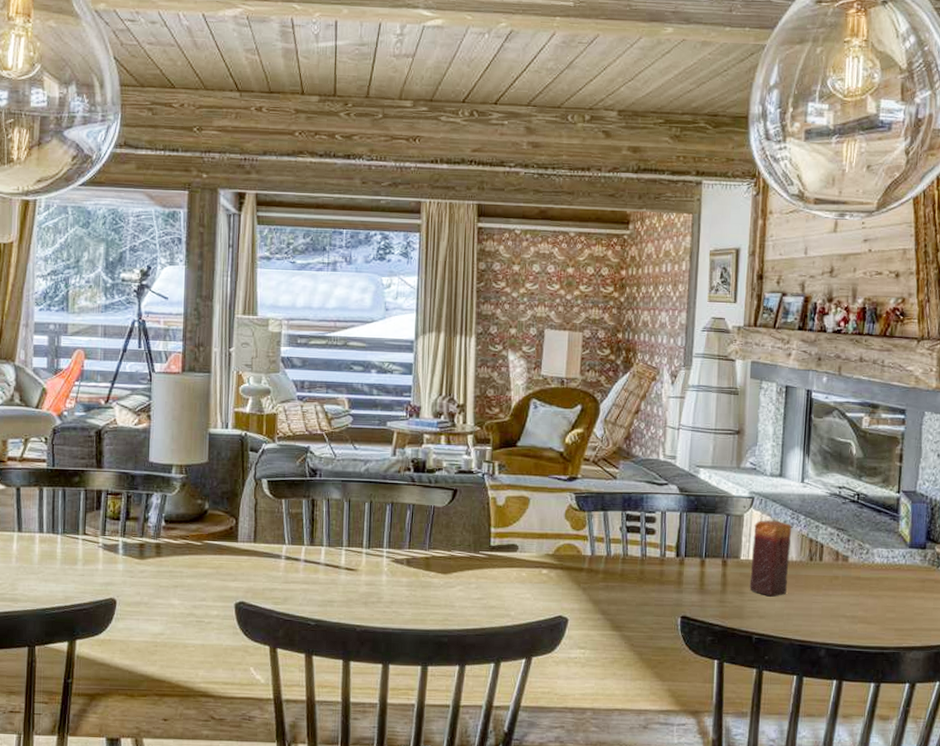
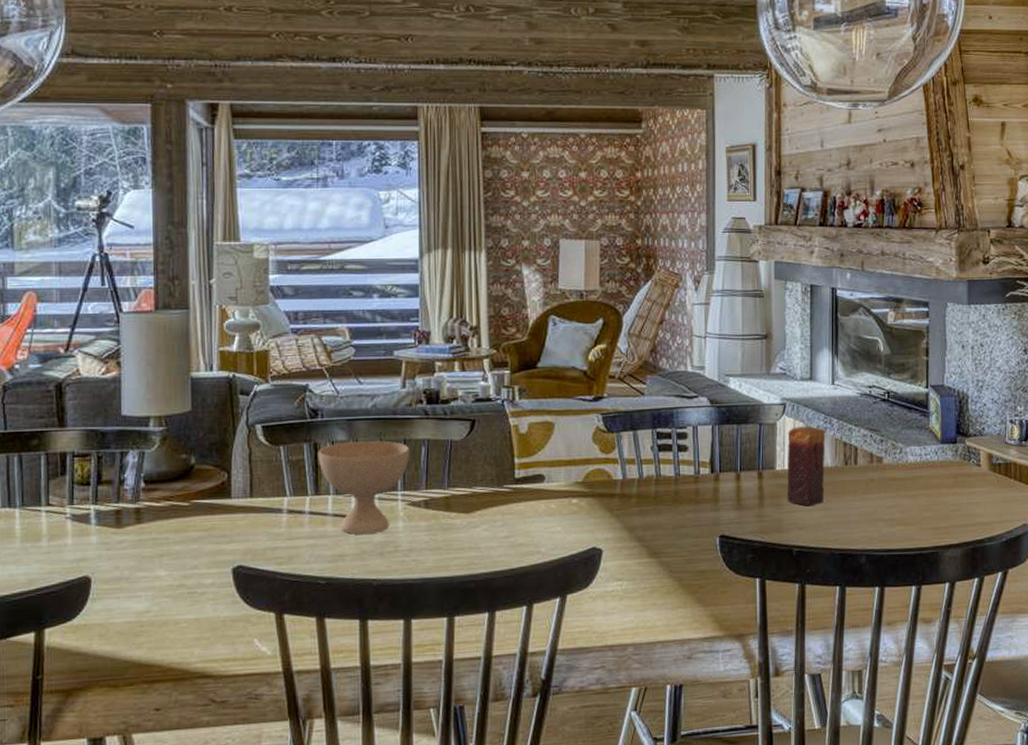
bowl: none [314,500,397,584] -> present [318,441,410,534]

